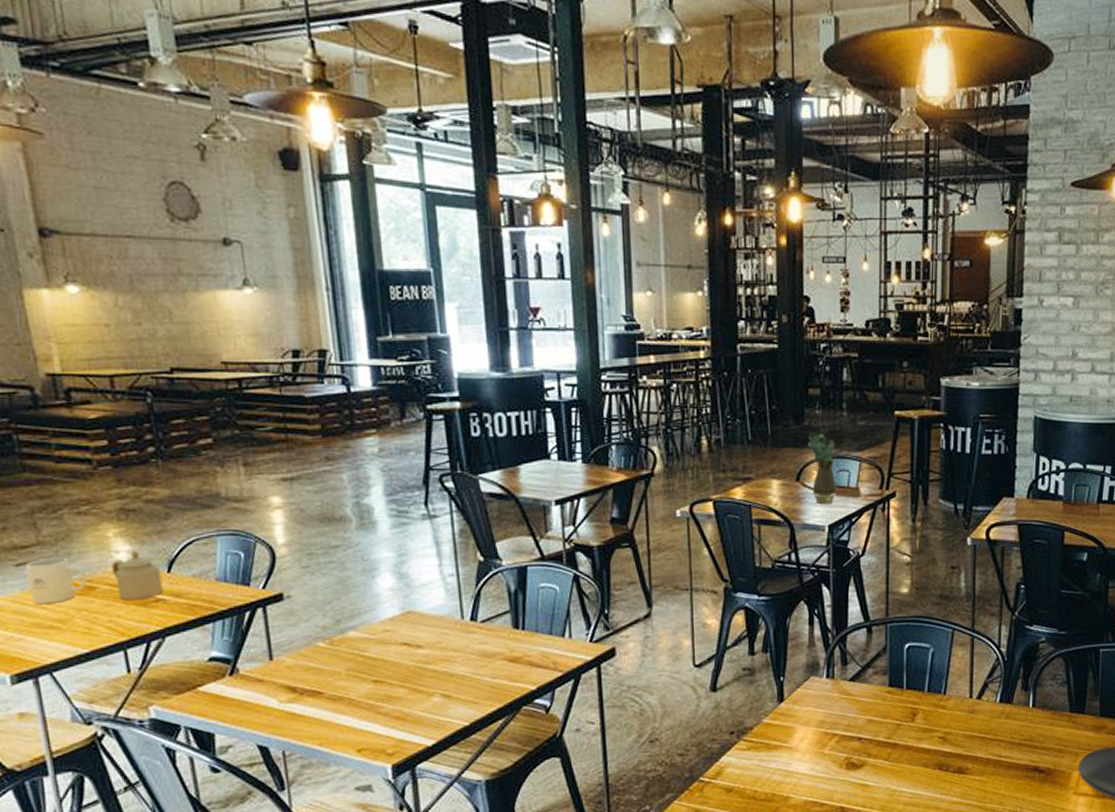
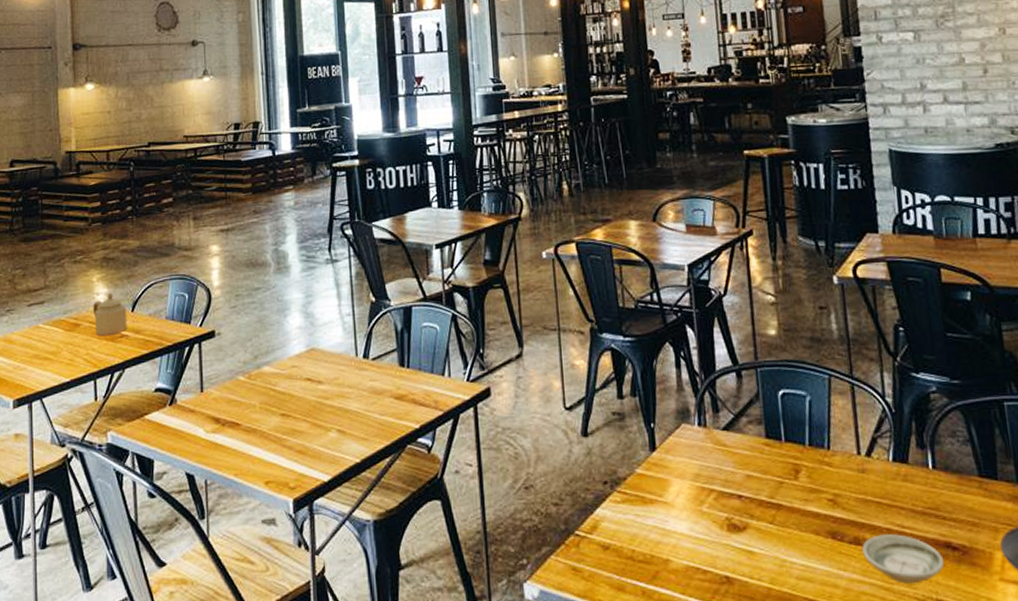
mug: present [25,557,88,604] -> none [34,298,75,338]
vase: present [807,430,837,504] -> none [661,172,693,243]
saucer: none [963,762,1031,802] -> present [861,534,945,584]

